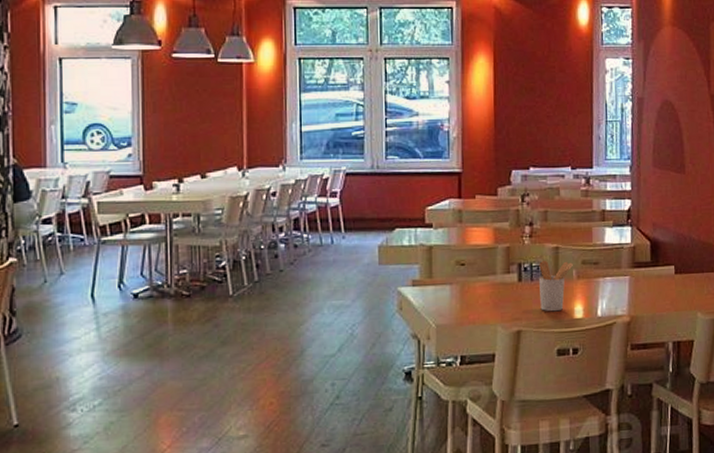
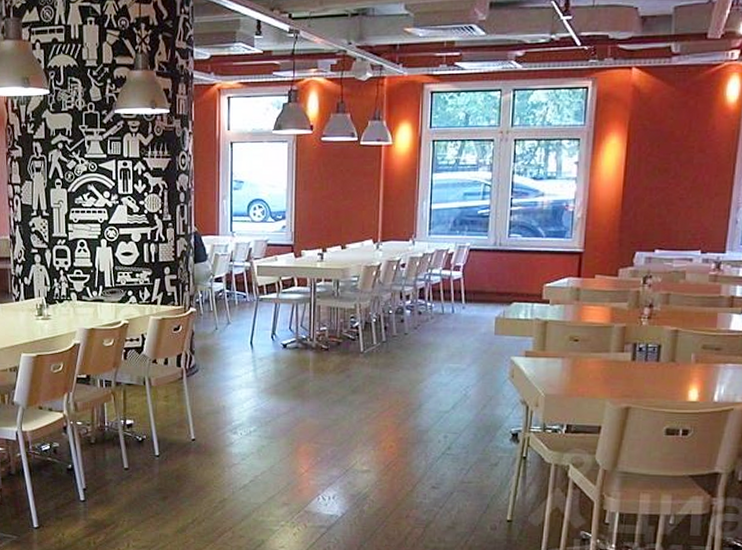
utensil holder: present [539,260,574,312] -> none [652,341,694,393]

